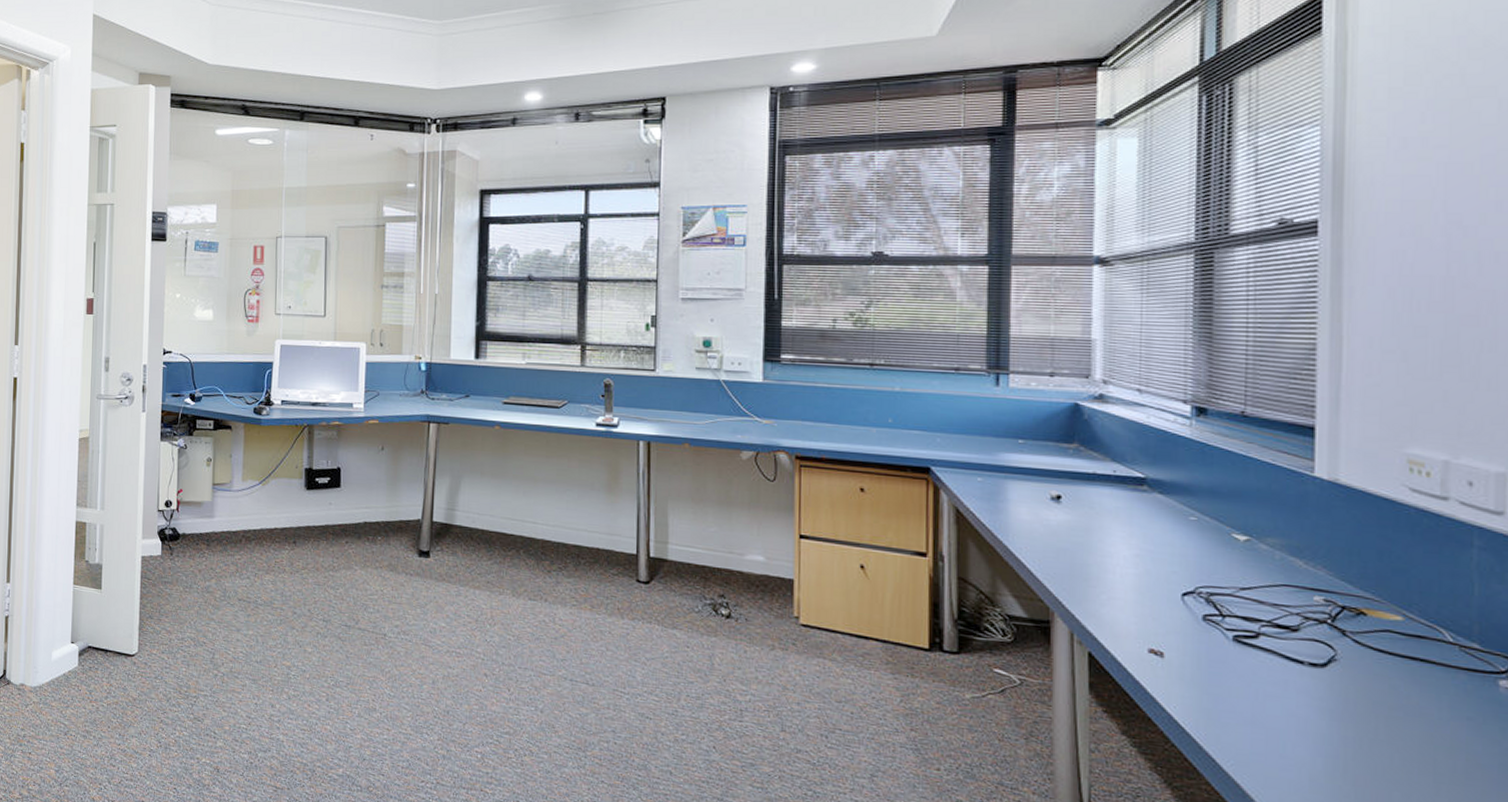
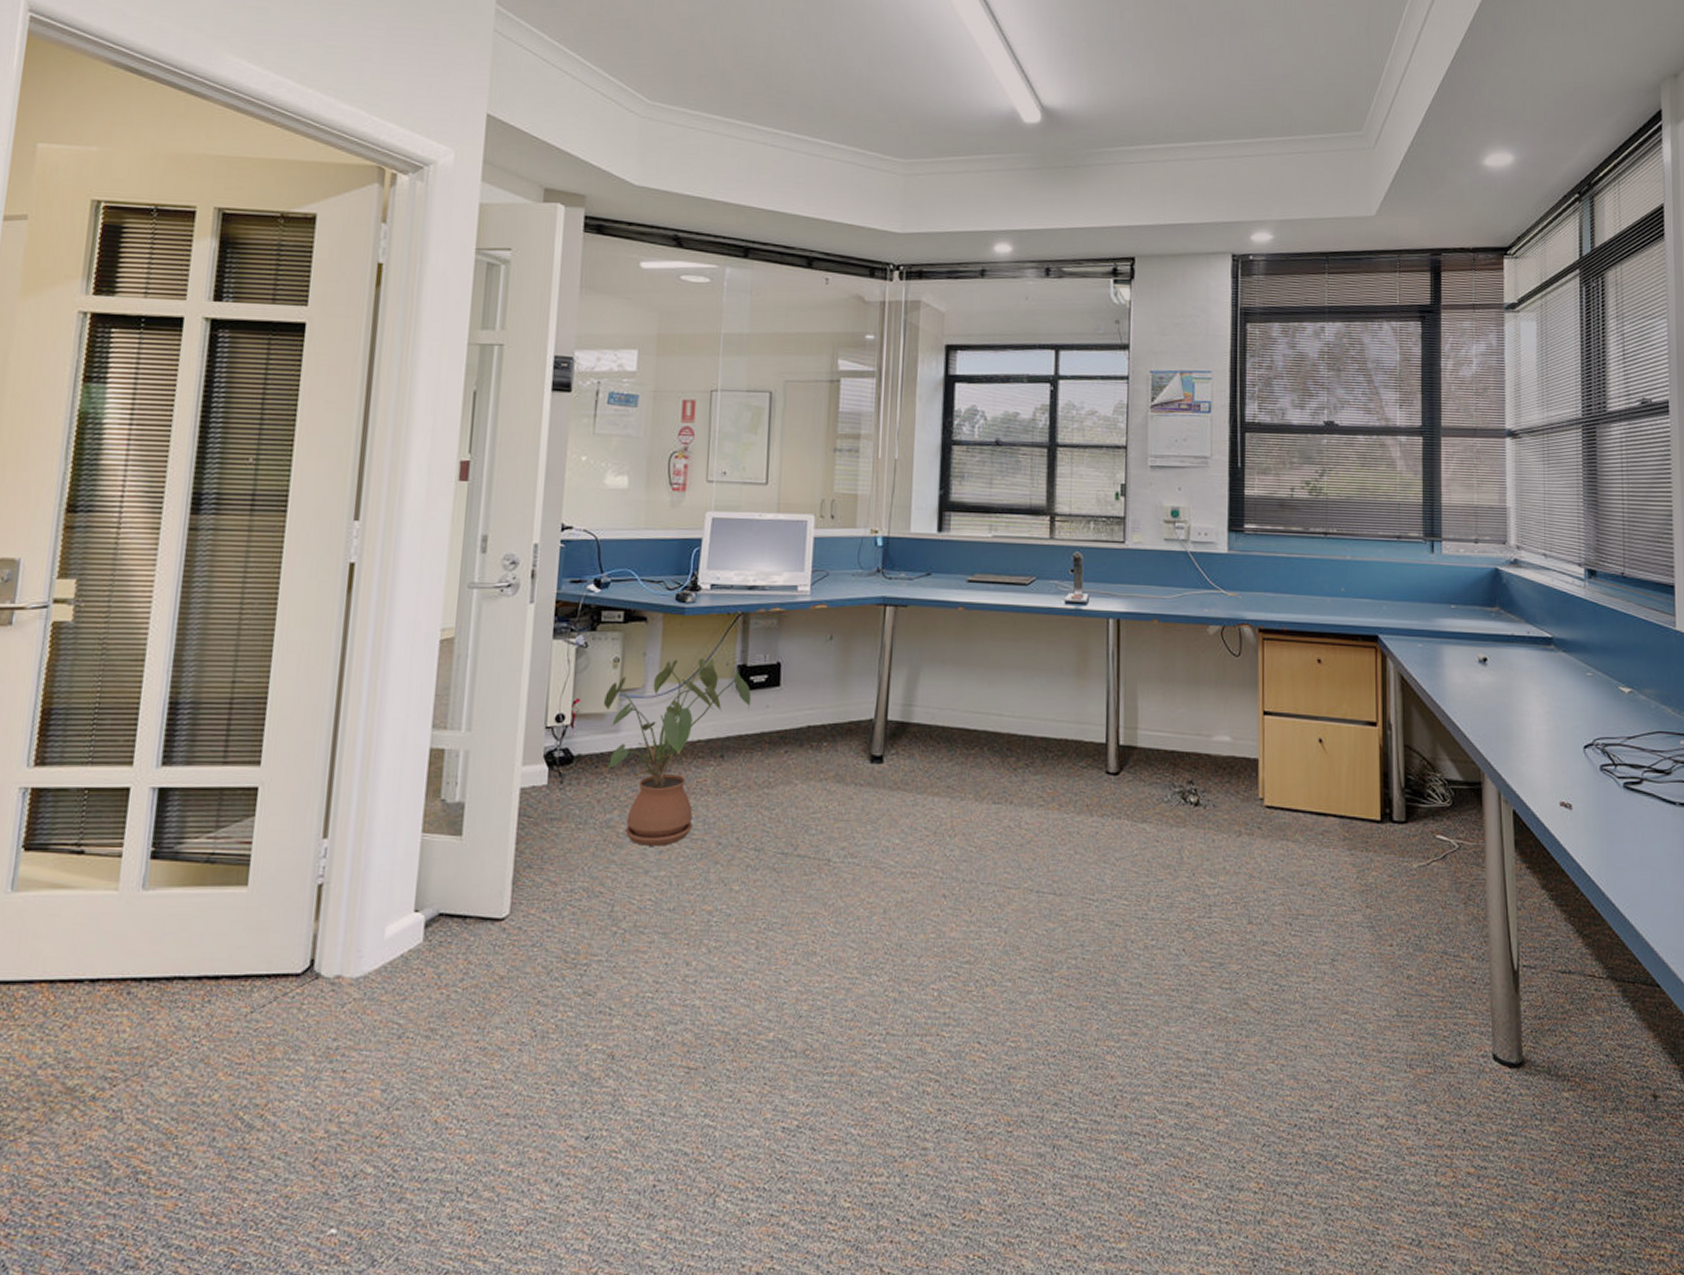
house plant: none [201,461,317,611] -> present [604,657,752,846]

